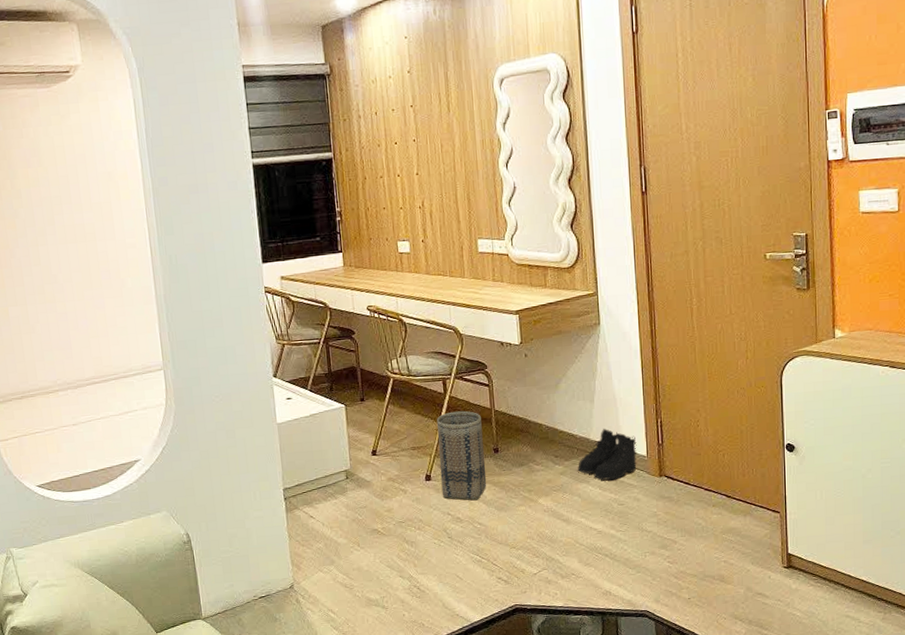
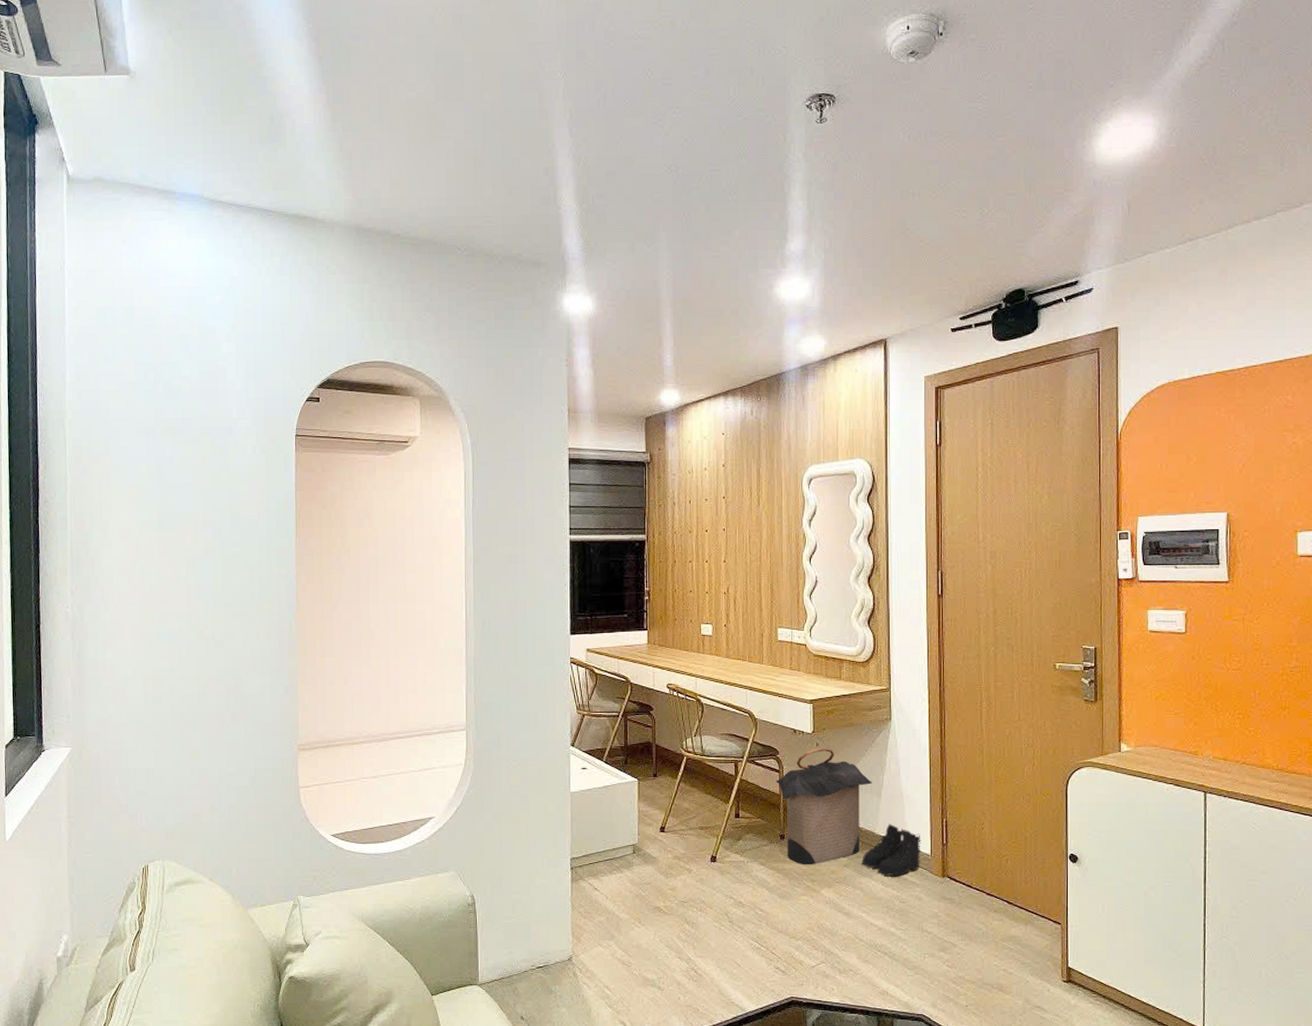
basket: present [436,410,487,501] -> none [725,794,771,886]
laundry hamper: none [485,357,584,477] -> present [775,747,872,865]

